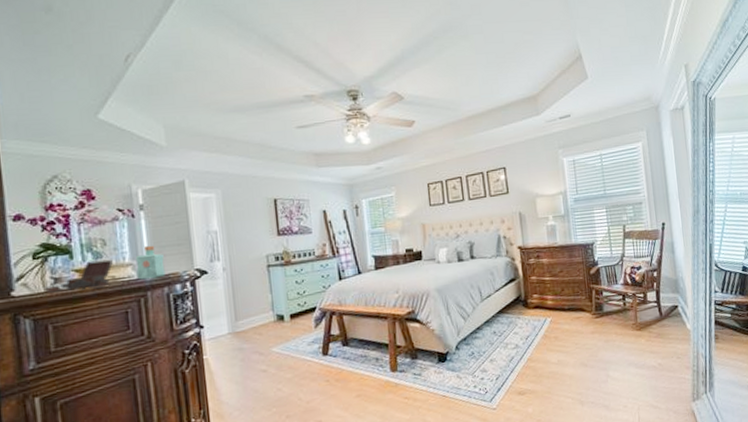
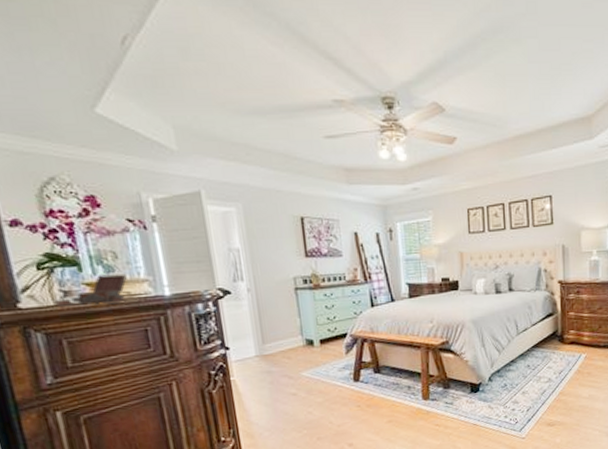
perfume: present [135,245,166,280] -> none [151,260,186,297]

